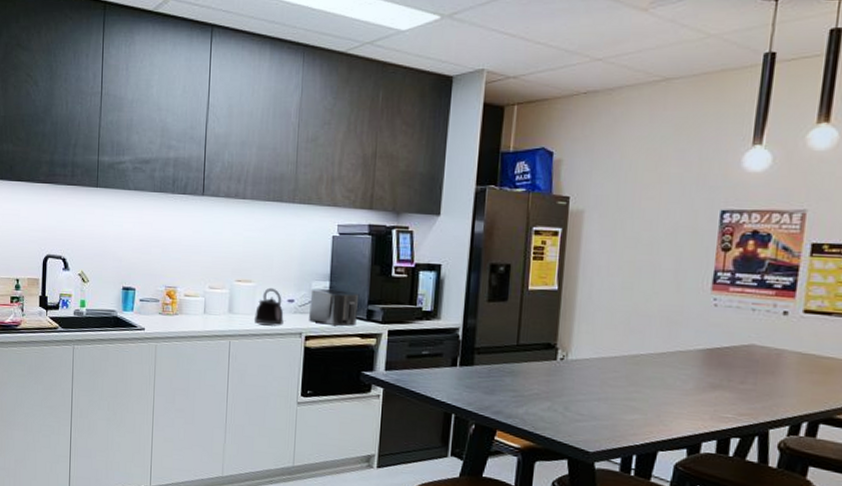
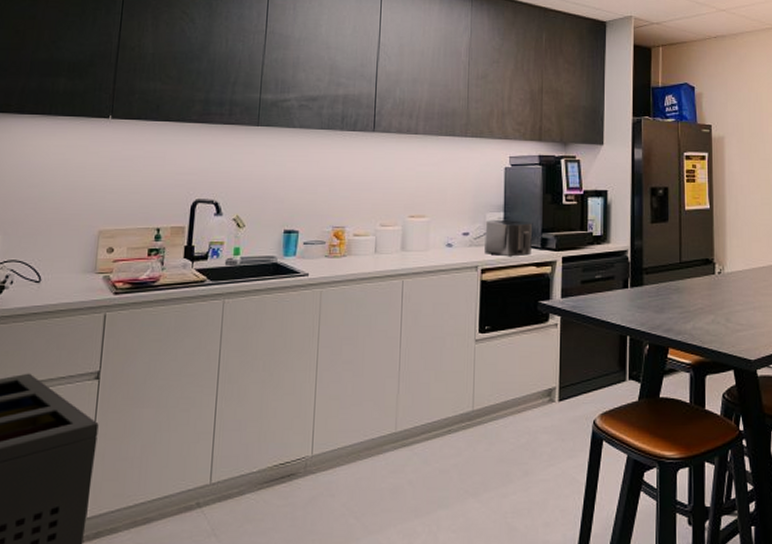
kettle: present [254,287,284,327] -> none [428,222,459,262]

